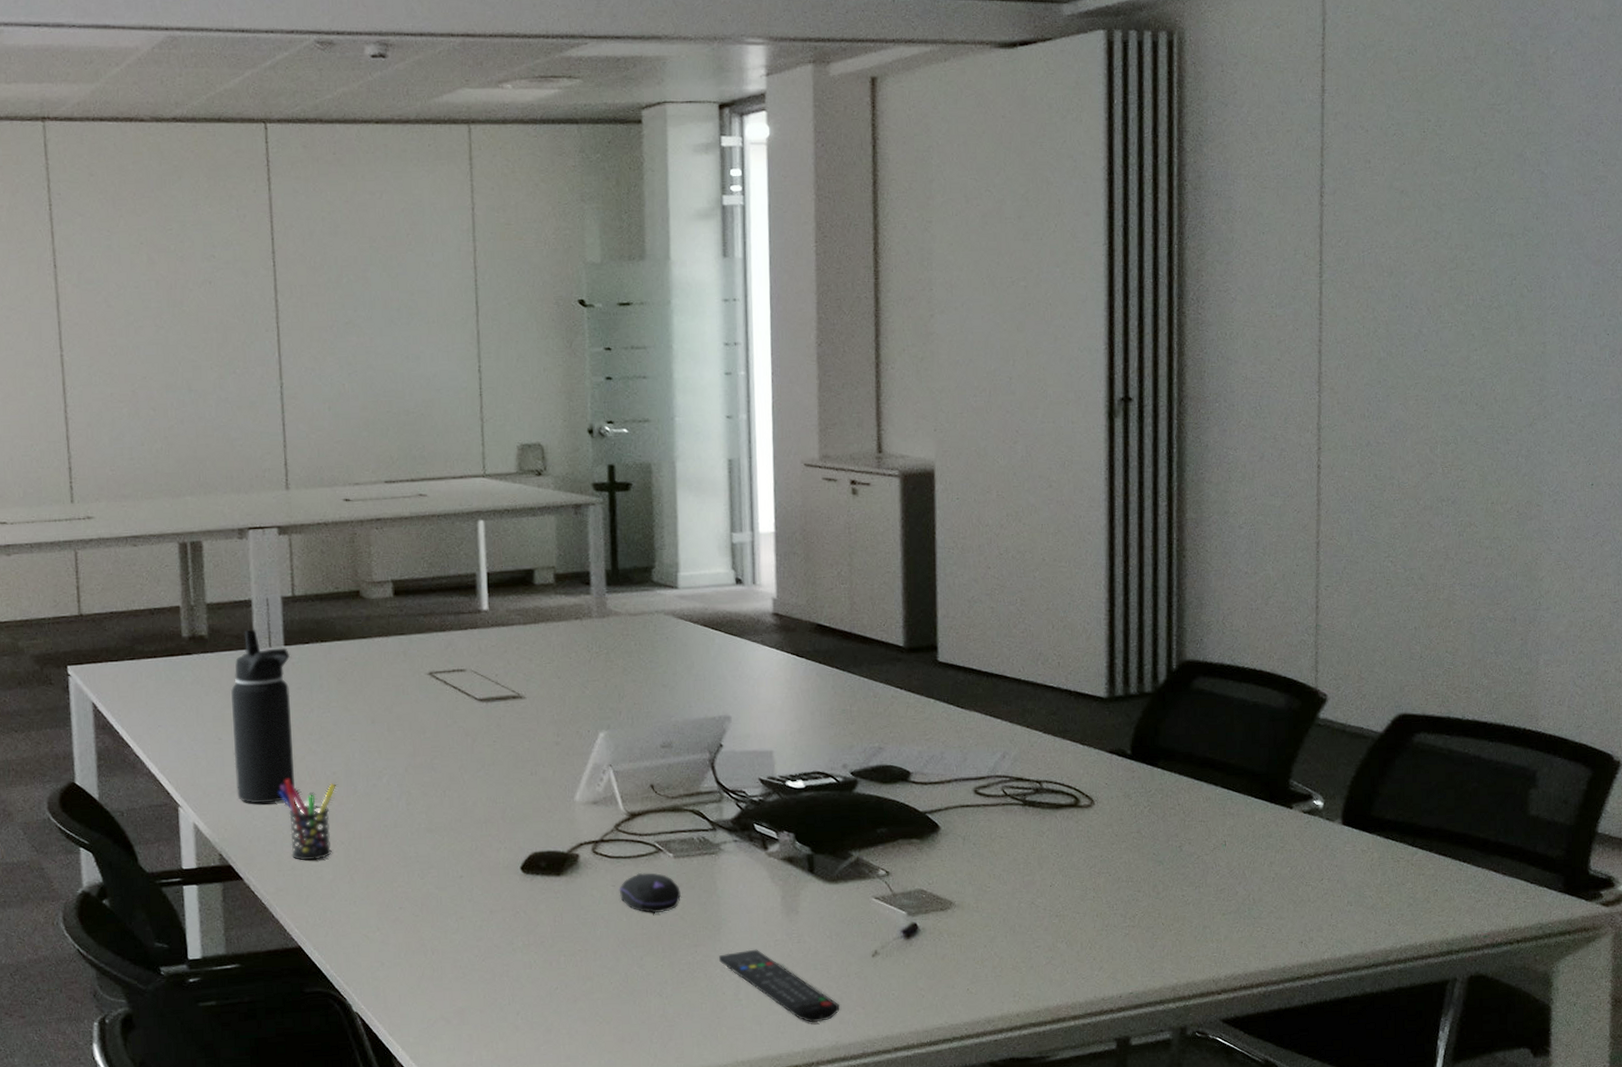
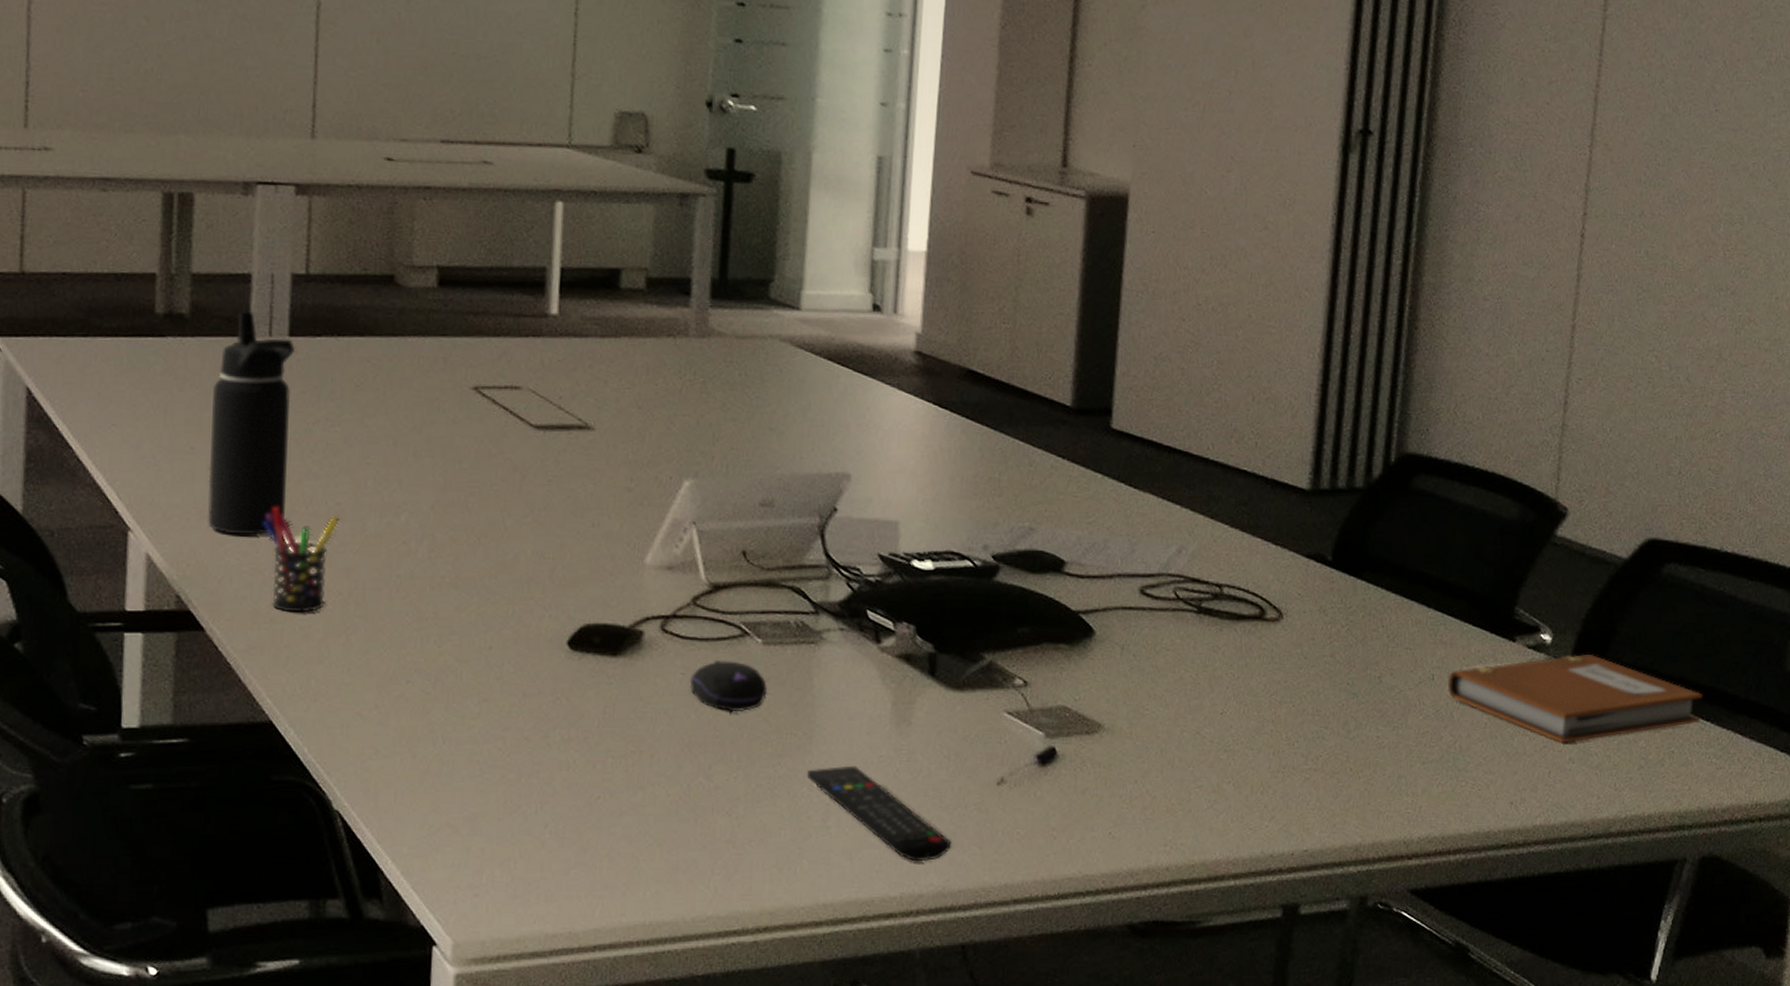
notebook: none [1238,814,1458,890] -> present [1447,654,1703,743]

